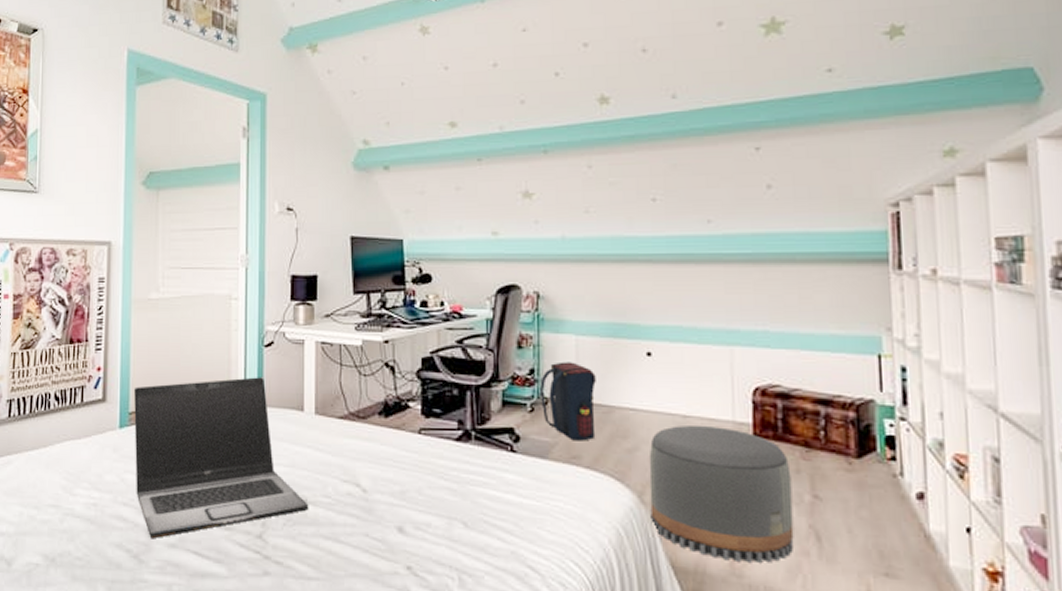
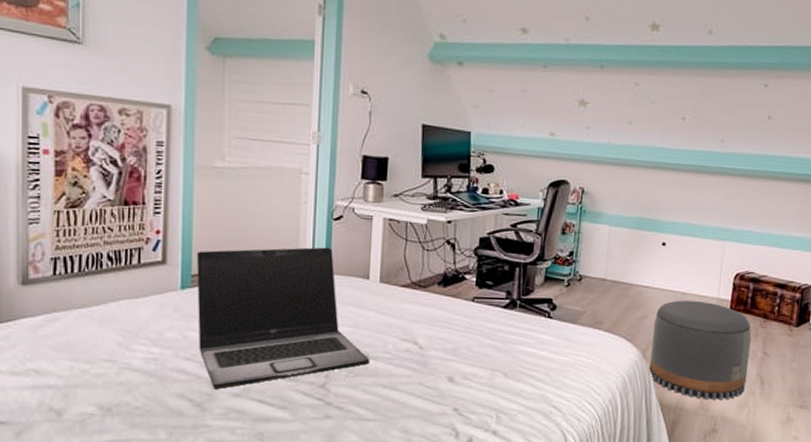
satchel: present [539,362,596,441] -> none [575,247,622,311]

